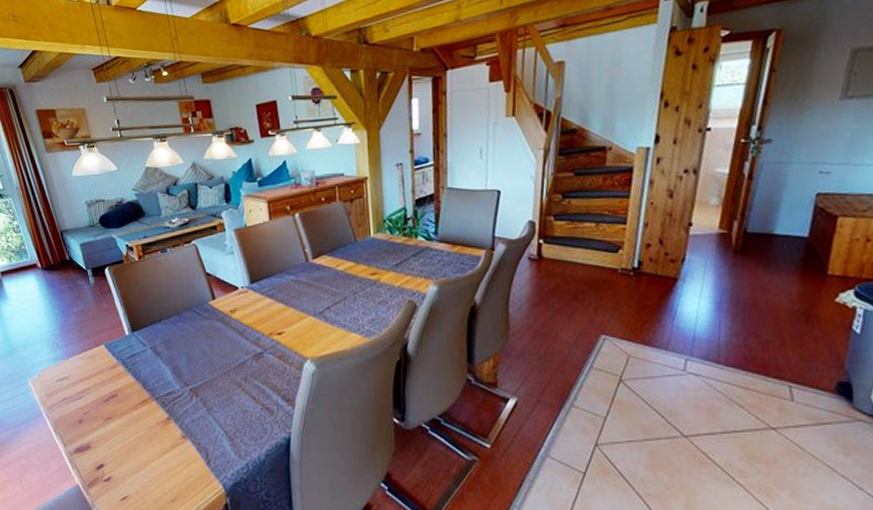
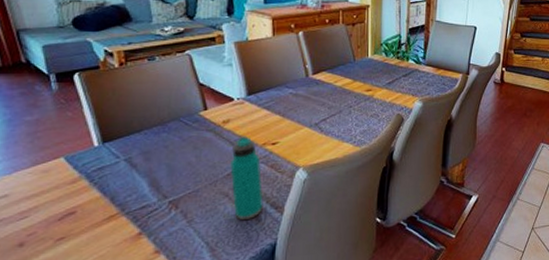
water bottle: none [240,325,275,411] -> present [230,136,263,220]

